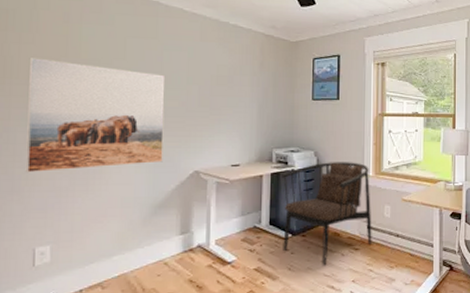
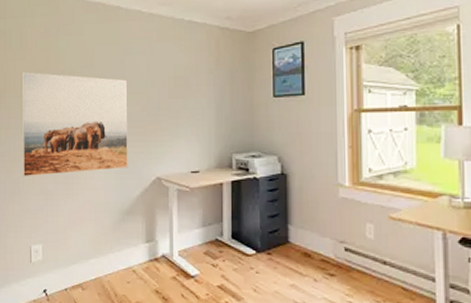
armchair: present [282,162,372,266] -> none [243,169,351,291]

